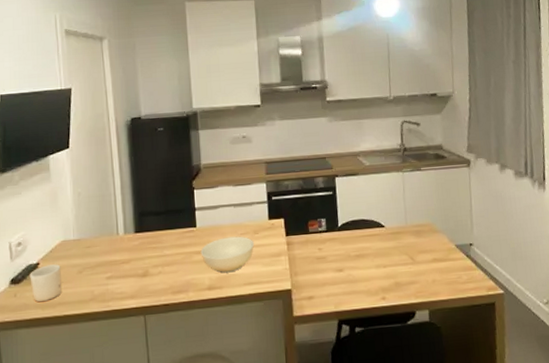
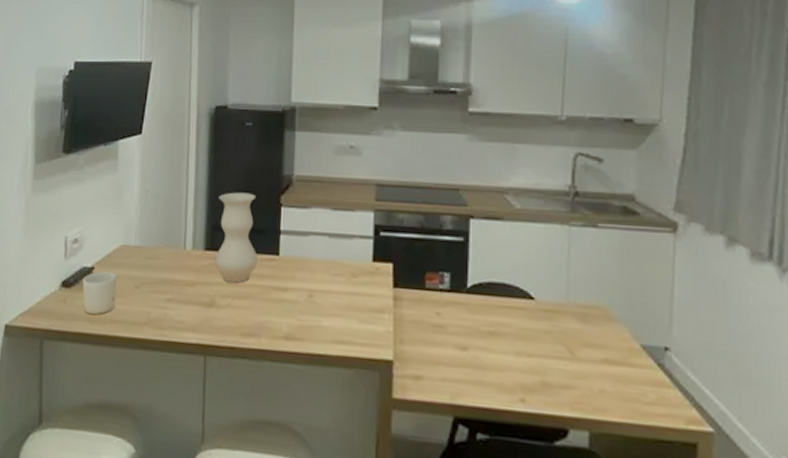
vase: none [142,182,180,255] -> present [215,192,258,283]
bowl: present [200,236,255,273] -> none [281,275,351,323]

